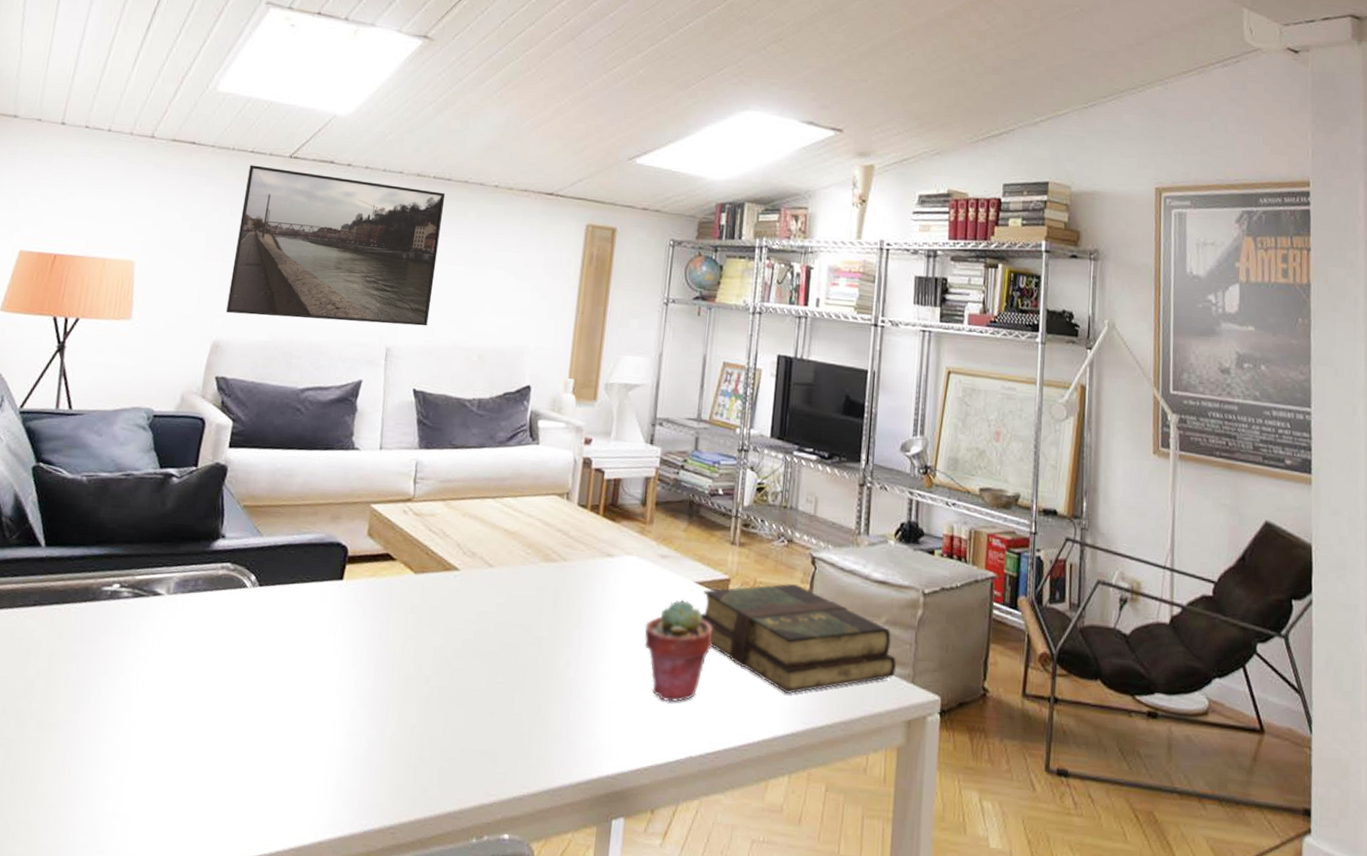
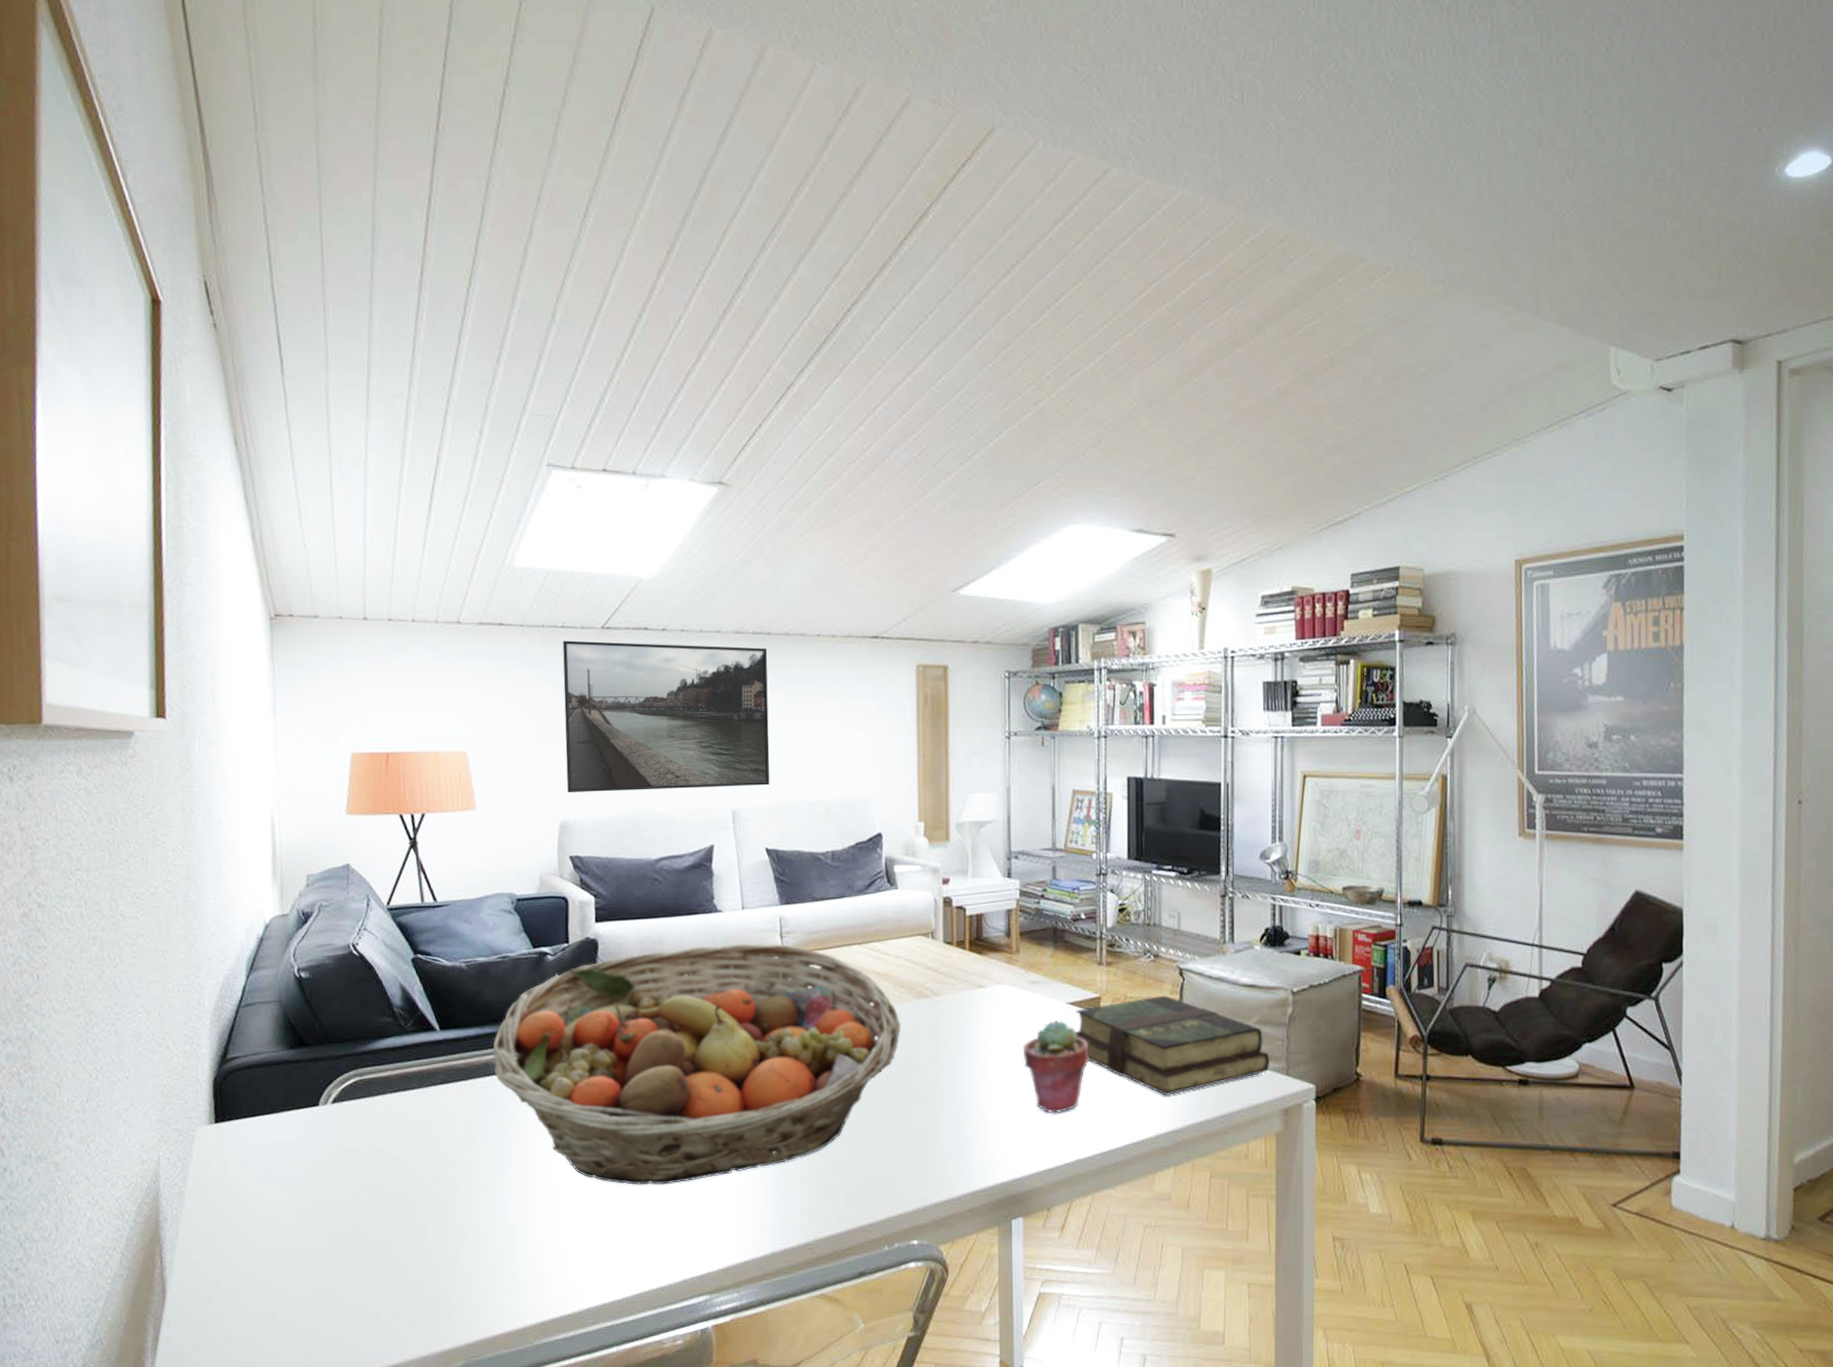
fruit basket: none [92,483,524,743] -> present [493,943,902,1185]

